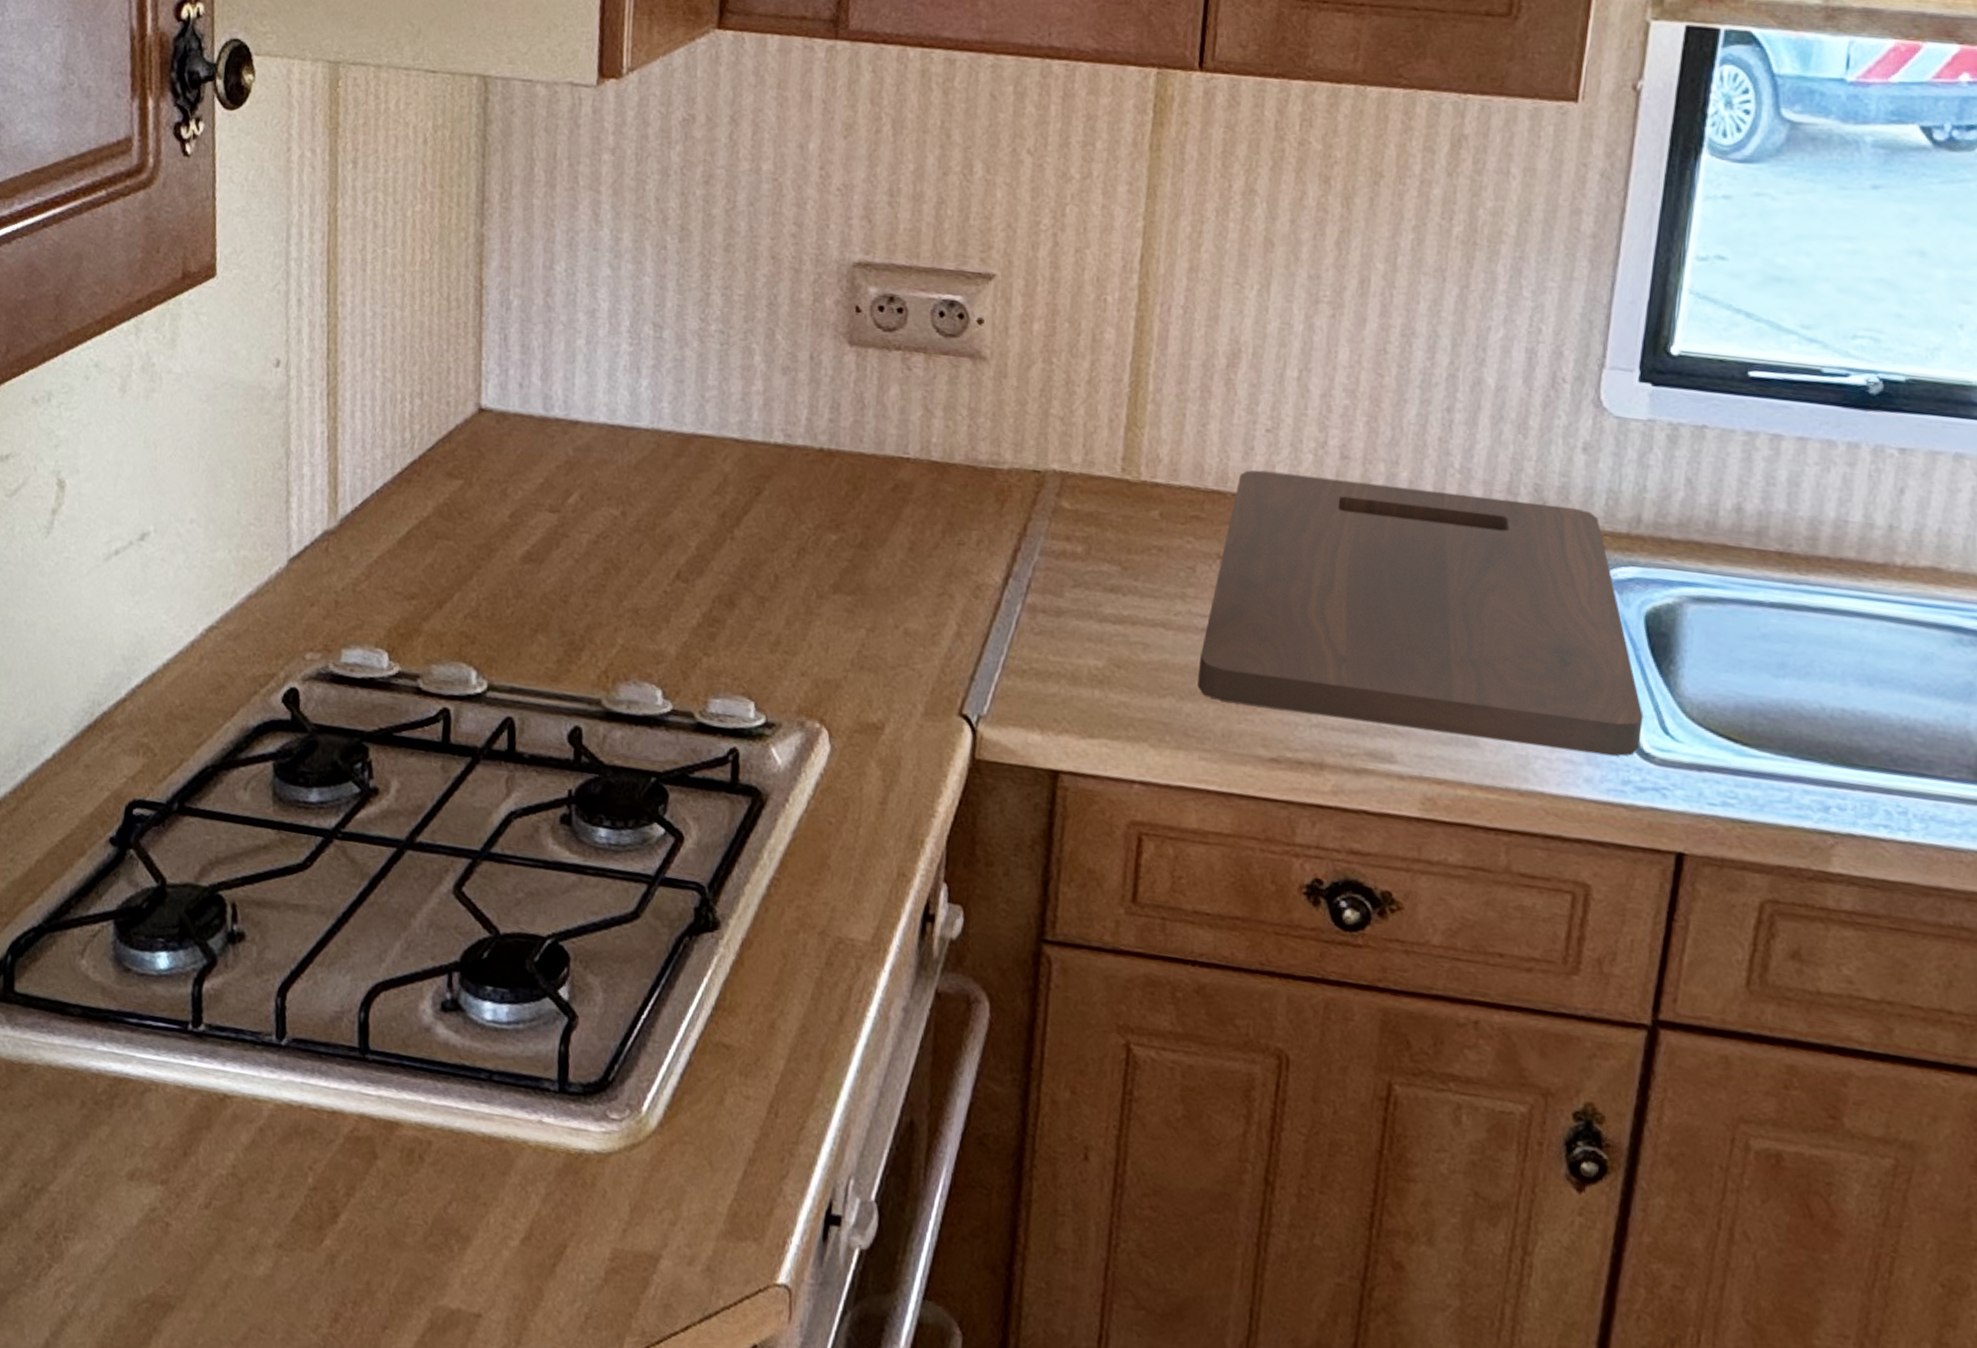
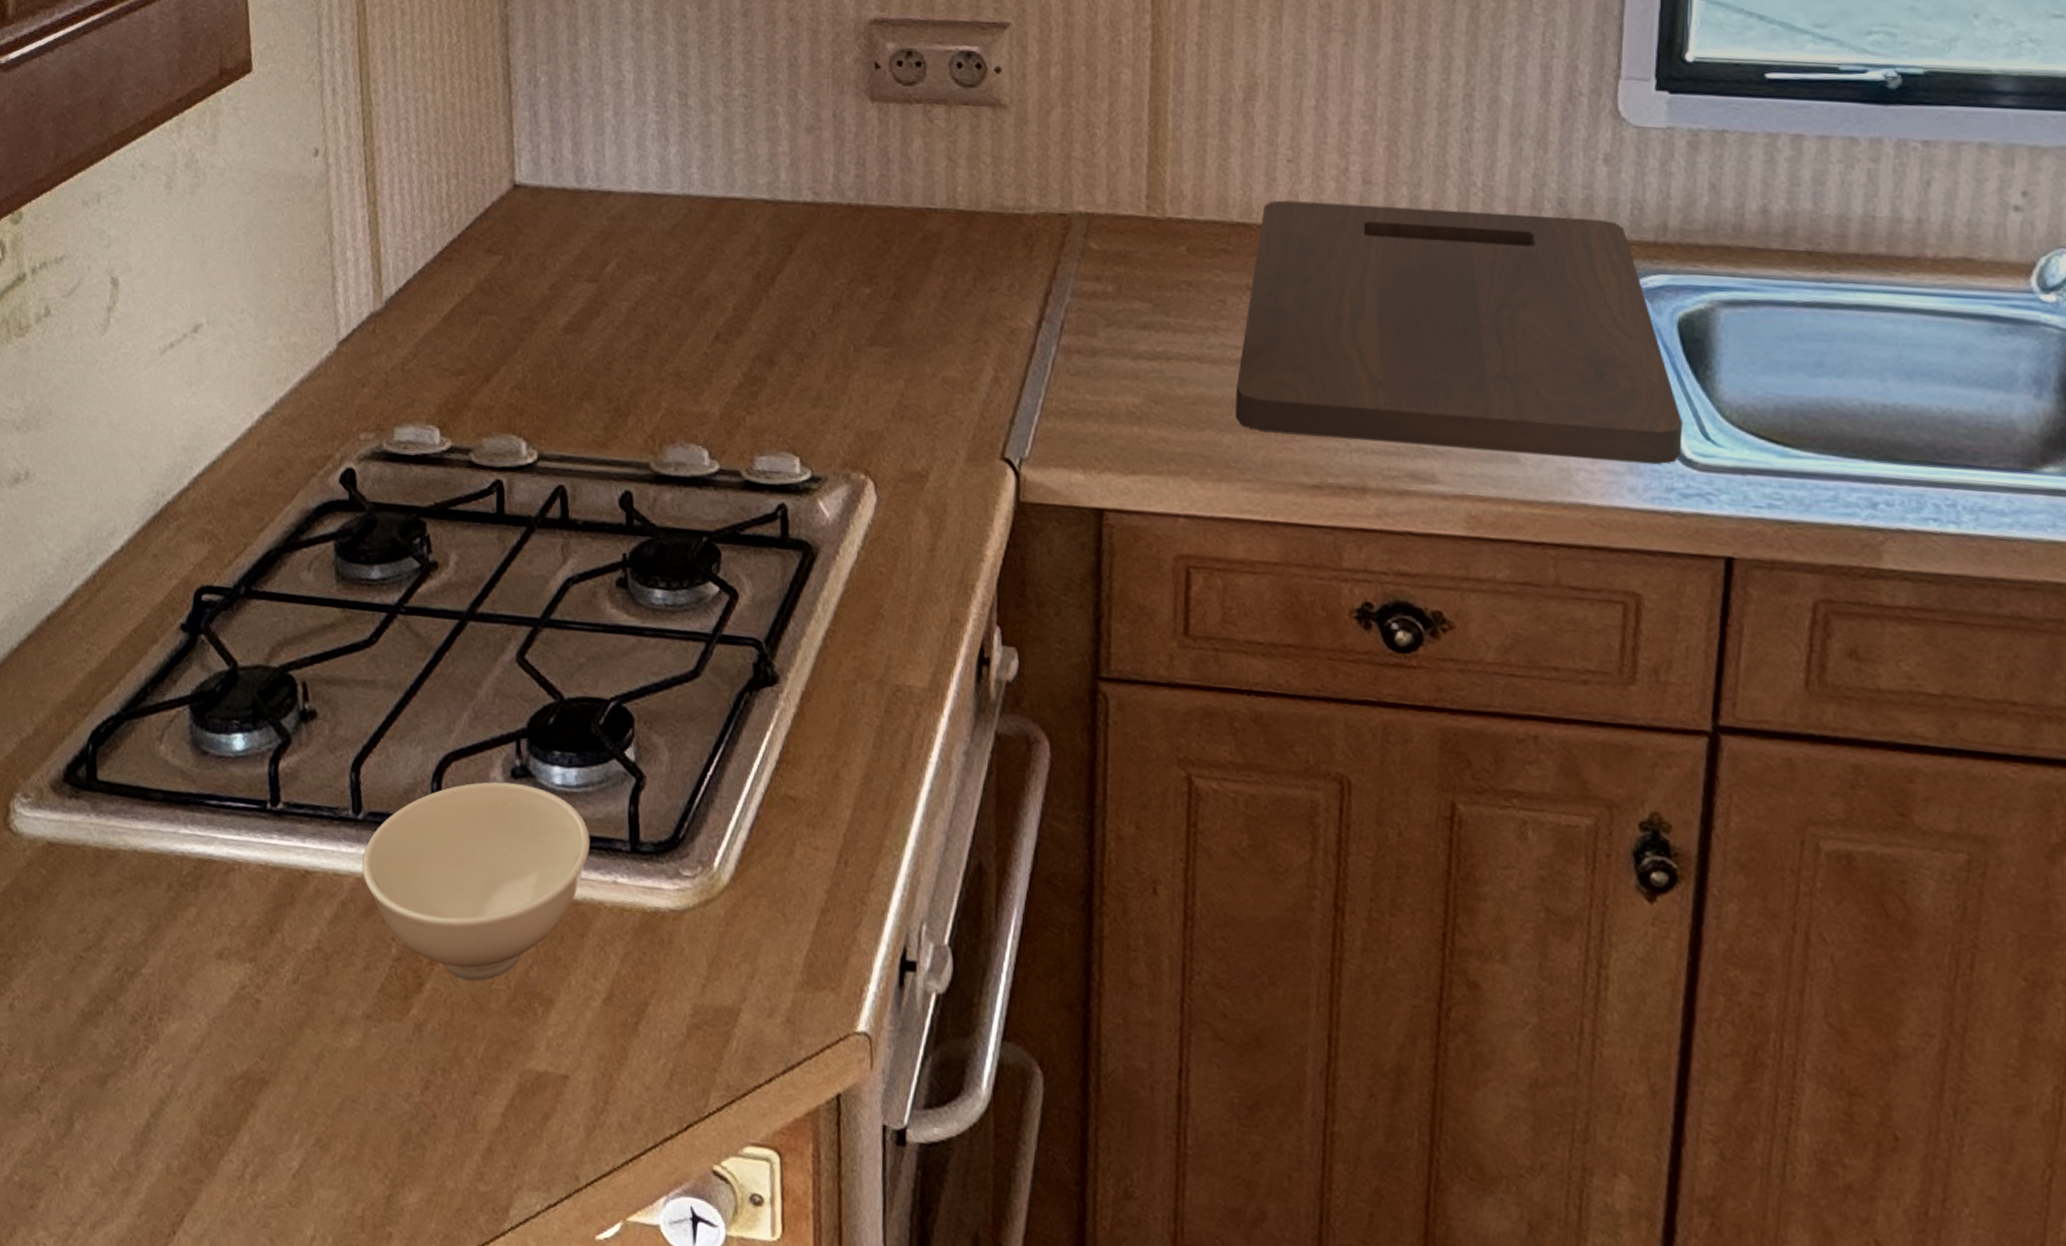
bowl: none [282,1013,518,1215] -> present [362,781,590,981]

